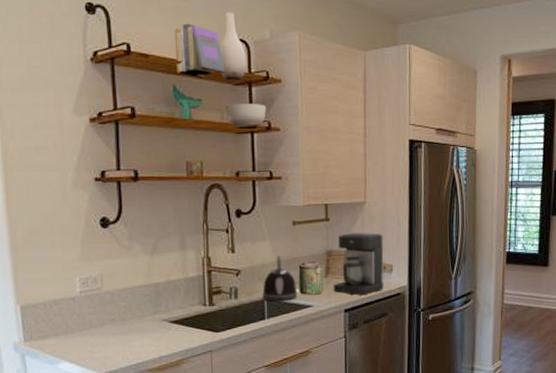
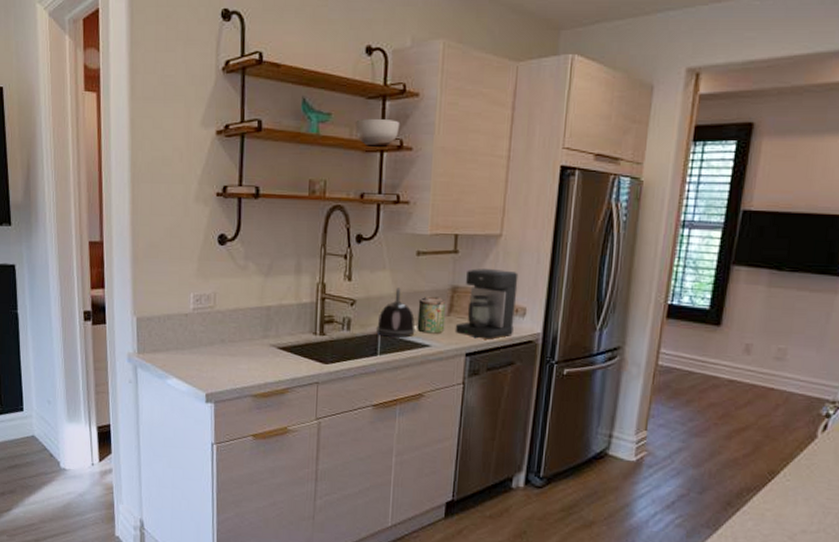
books: present [174,23,226,78] -> none [308,30,359,90]
vase: present [219,11,247,81] -> none [353,17,384,94]

